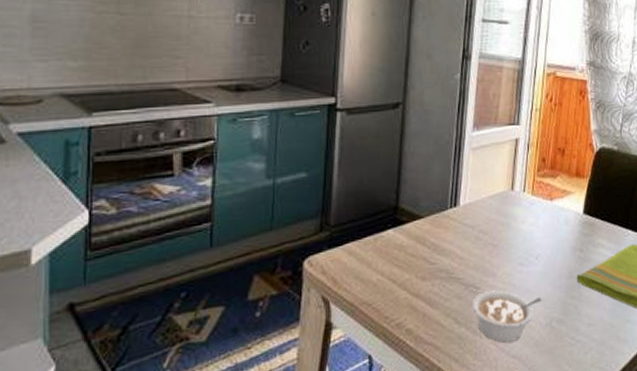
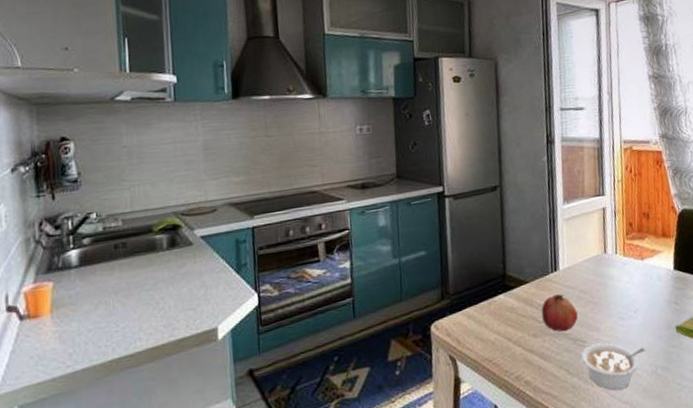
fruit: none [434,232,474,276] -> present [541,294,578,332]

